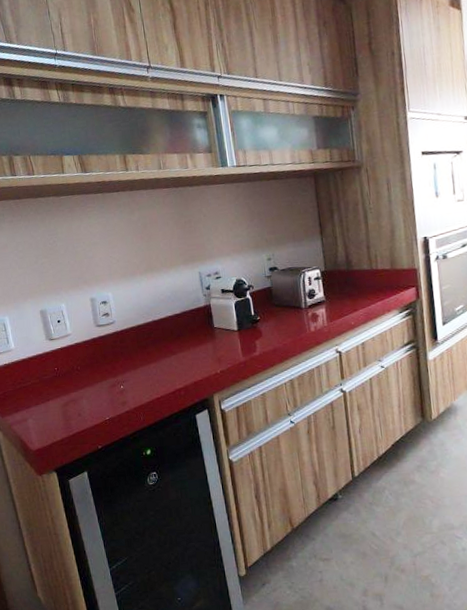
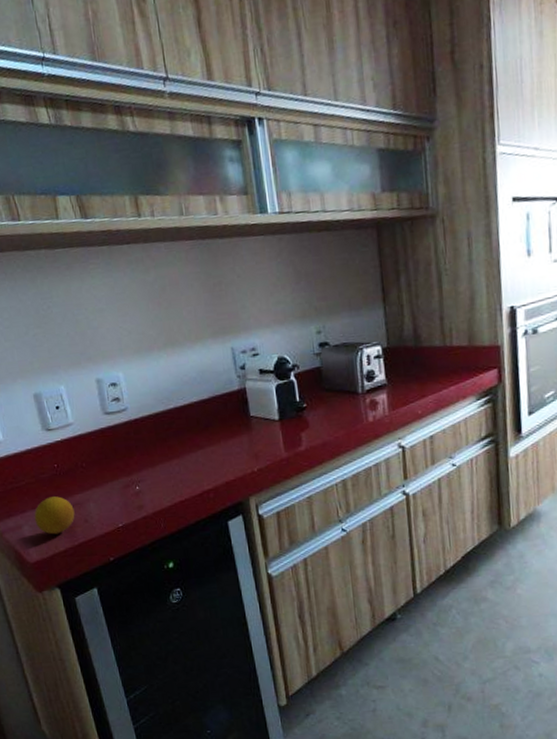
fruit: none [37,393,71,427] -> present [34,495,75,535]

